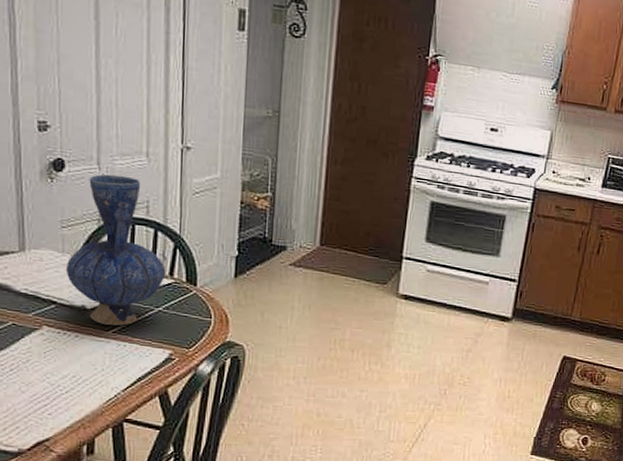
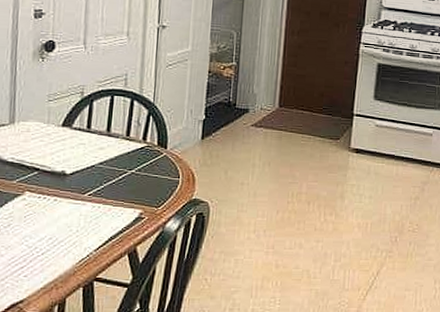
vase: present [65,174,166,326] -> none [49,52,140,188]

